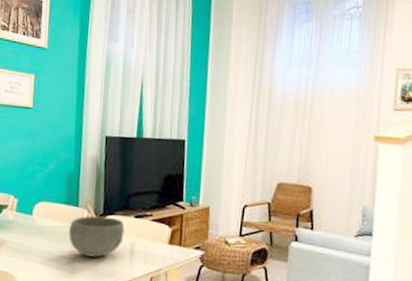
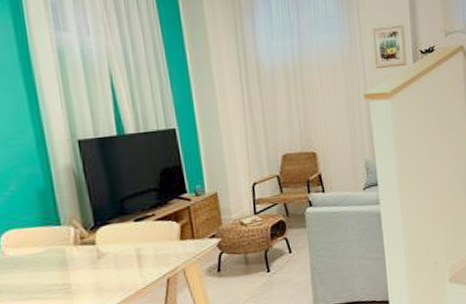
bowl: present [69,216,125,258] -> none [54,227,126,277]

